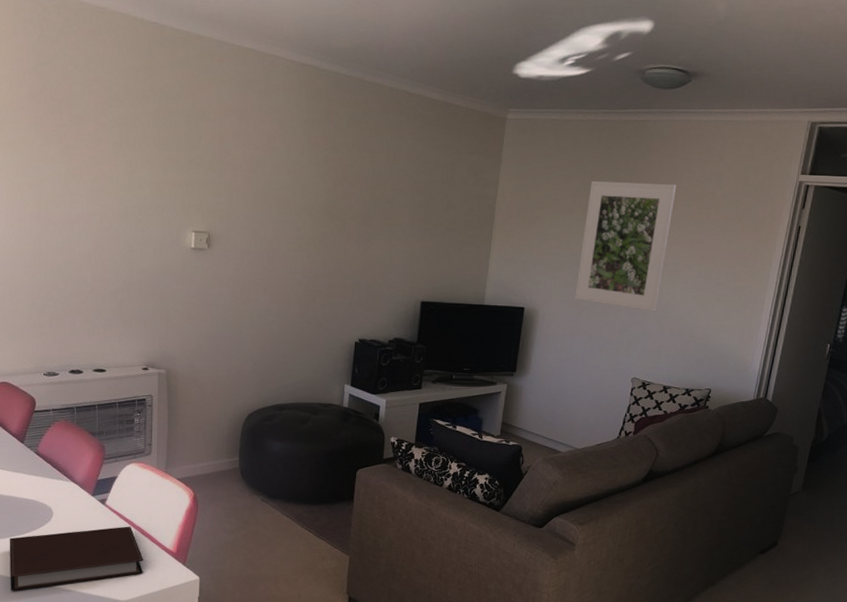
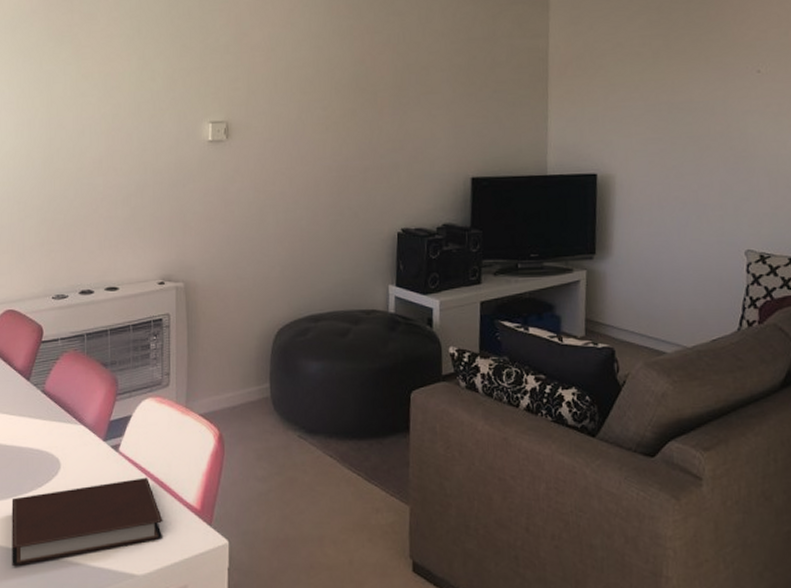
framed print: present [574,180,677,312] -> none [657,10,766,165]

